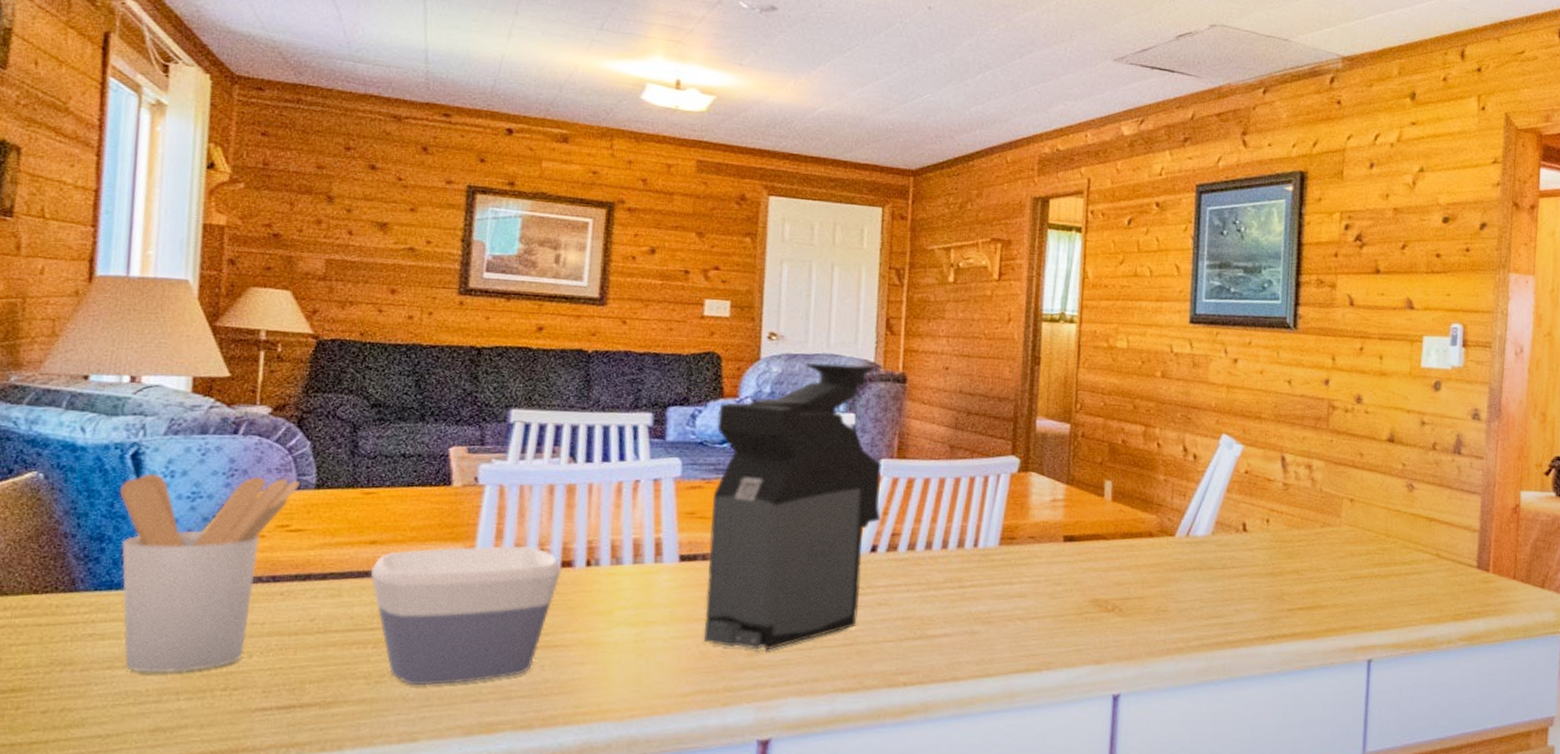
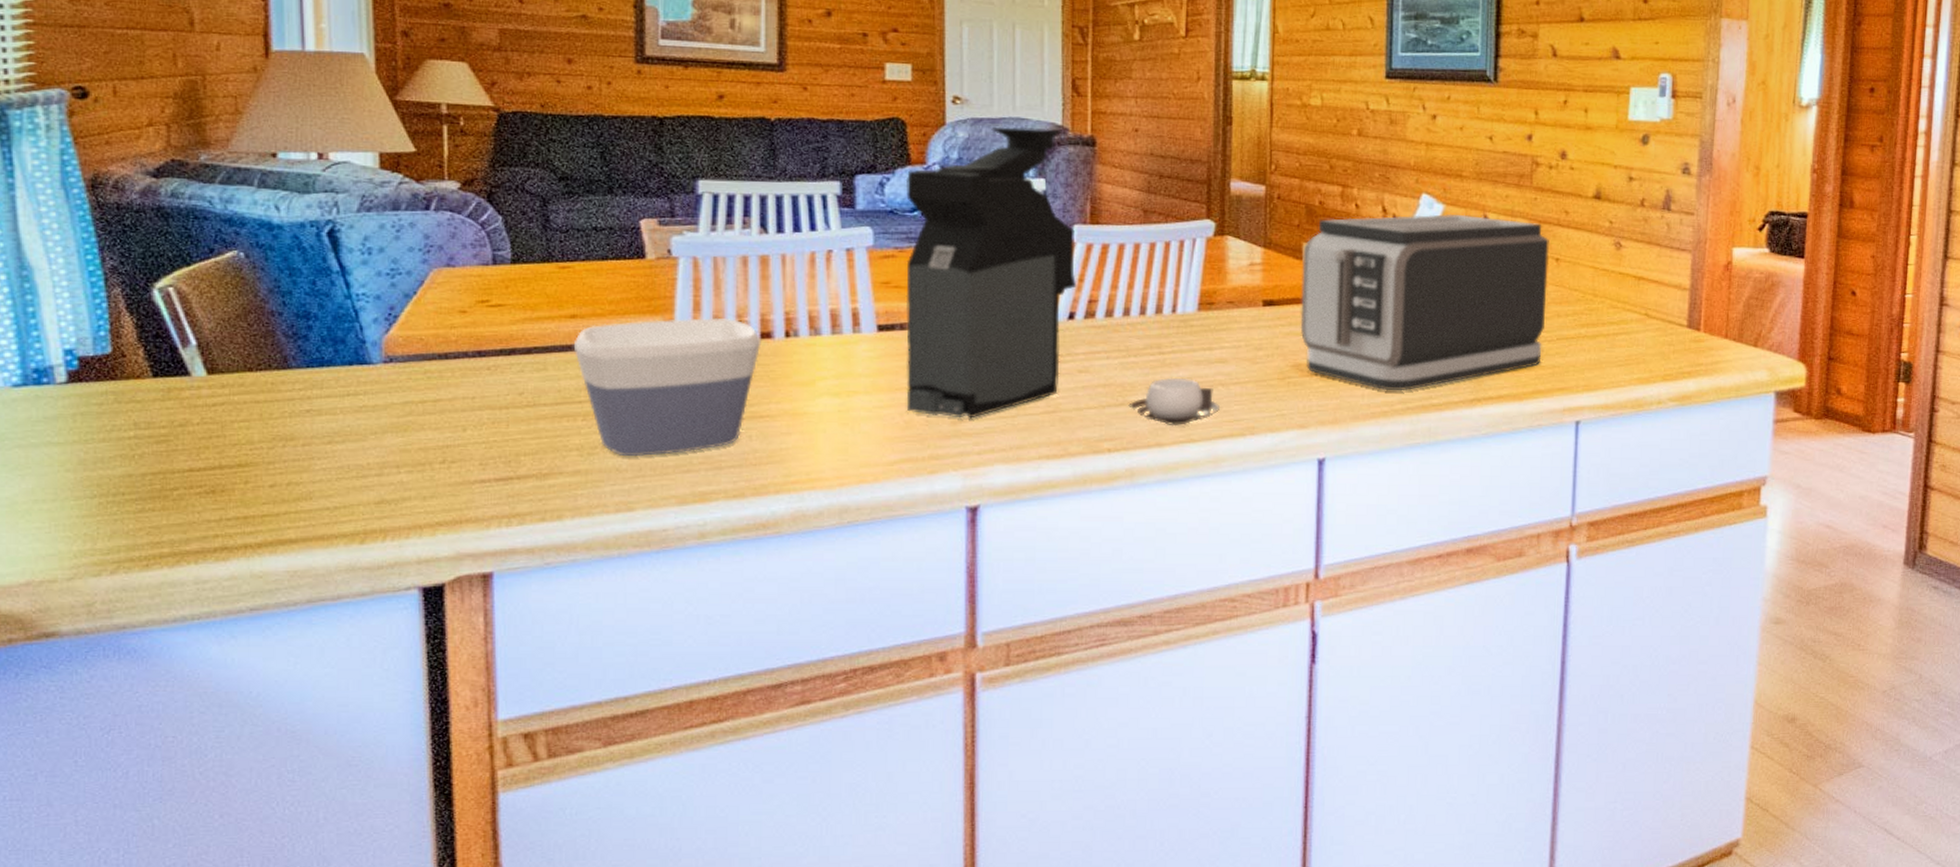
utensil holder: present [119,474,300,674] -> none [319,251,495,448]
cup: none [926,611,1017,661] -> present [1128,377,1219,427]
toaster: none [1099,454,1344,628] -> present [1300,213,1549,391]

